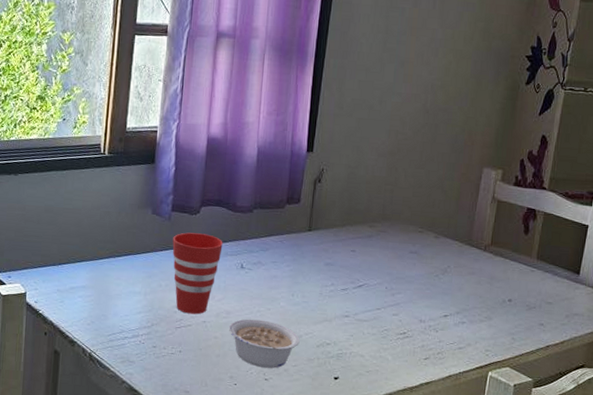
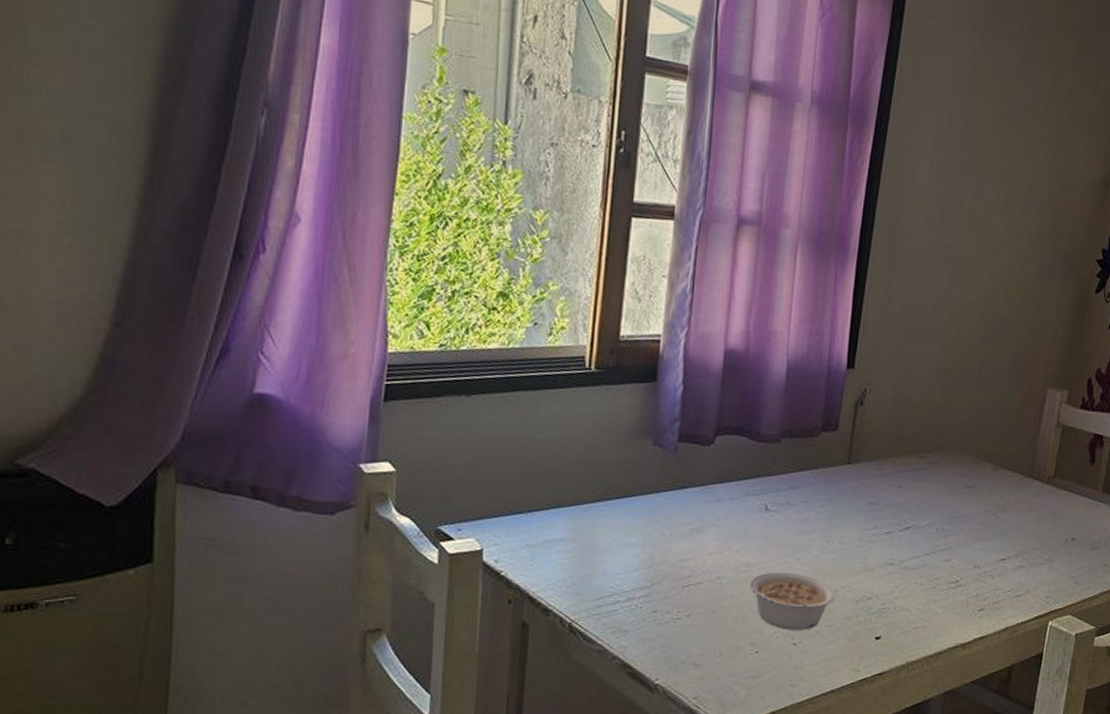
cup: present [172,232,223,315] -> none [679,468,743,569]

